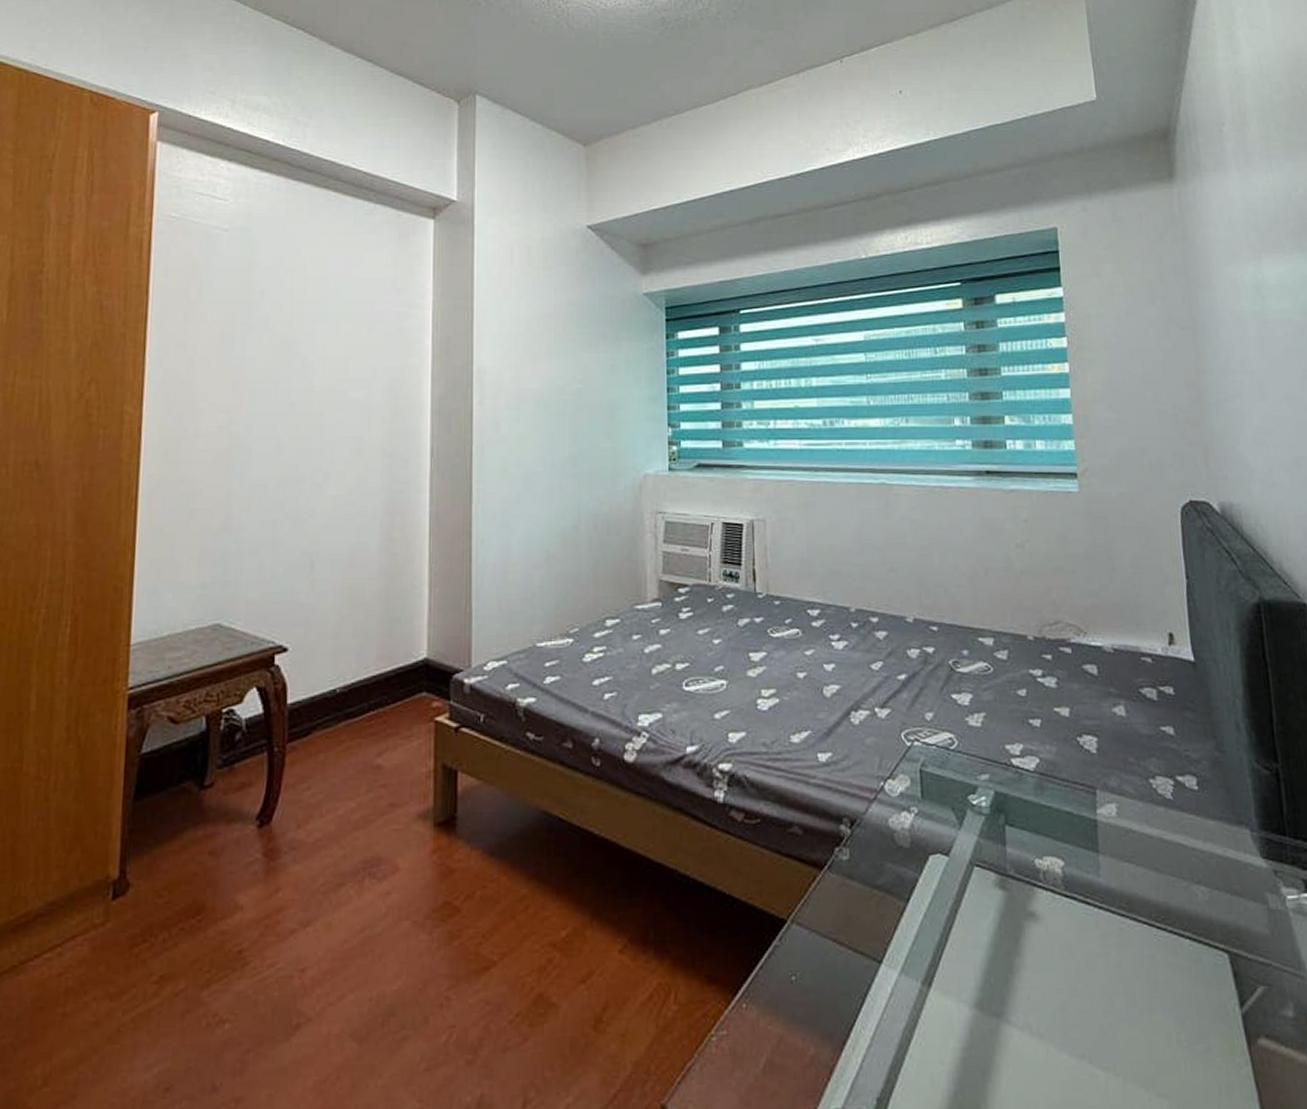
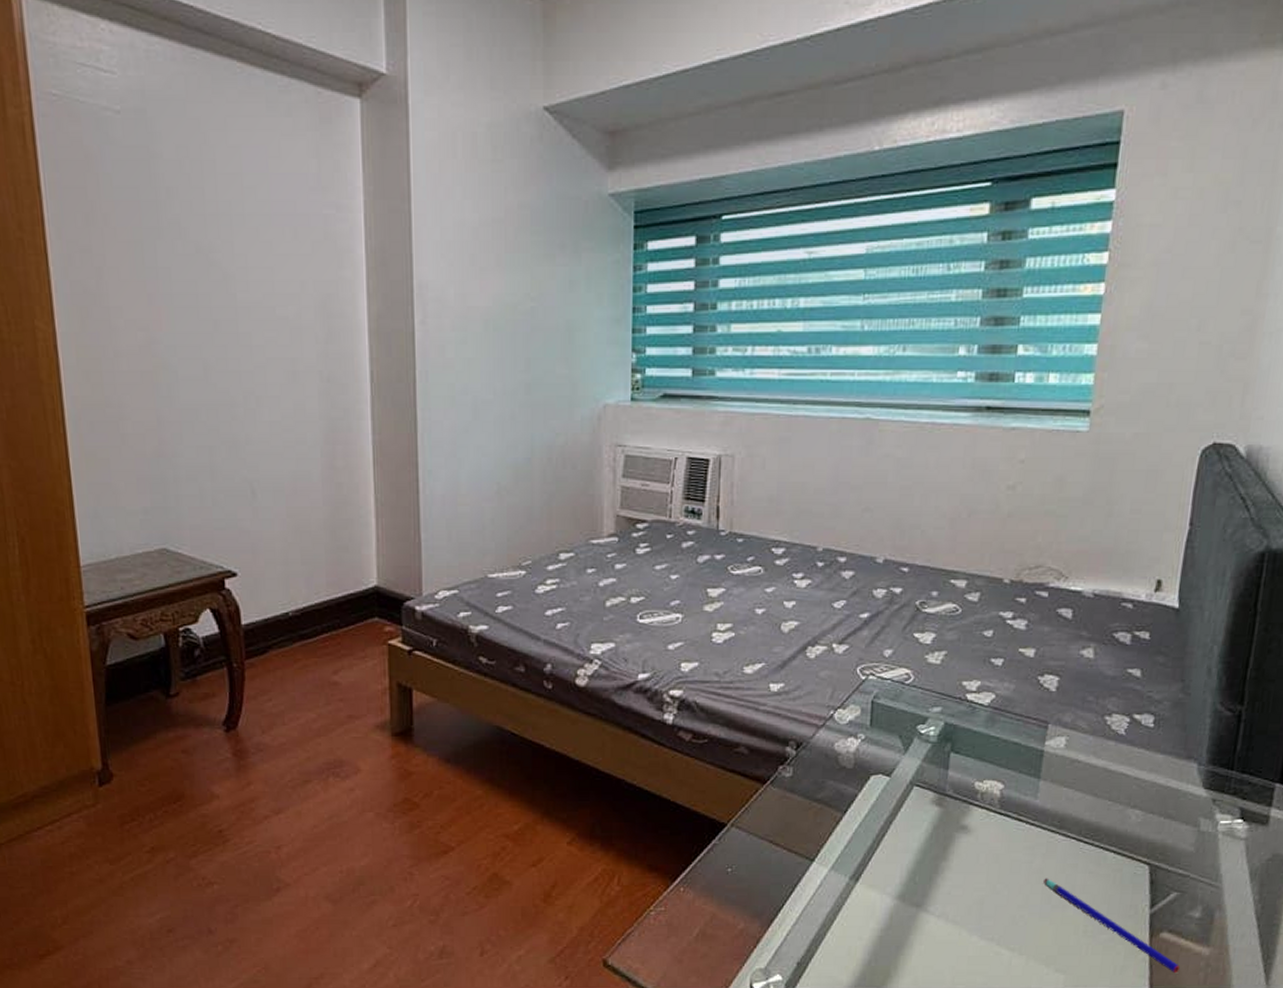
pen: none [1124,973,1289,1093] -> present [1044,878,1181,974]

